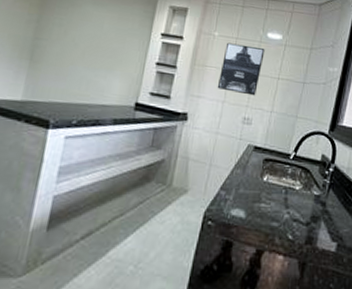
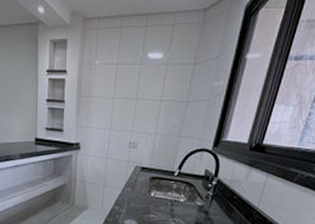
wall art: present [217,42,265,96] -> none [103,70,146,121]

